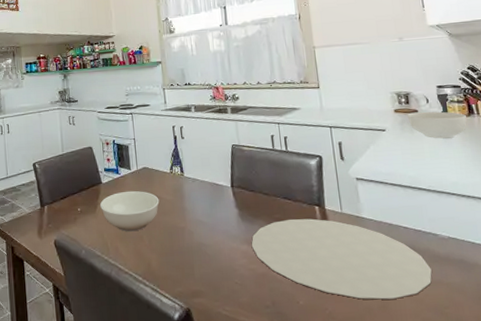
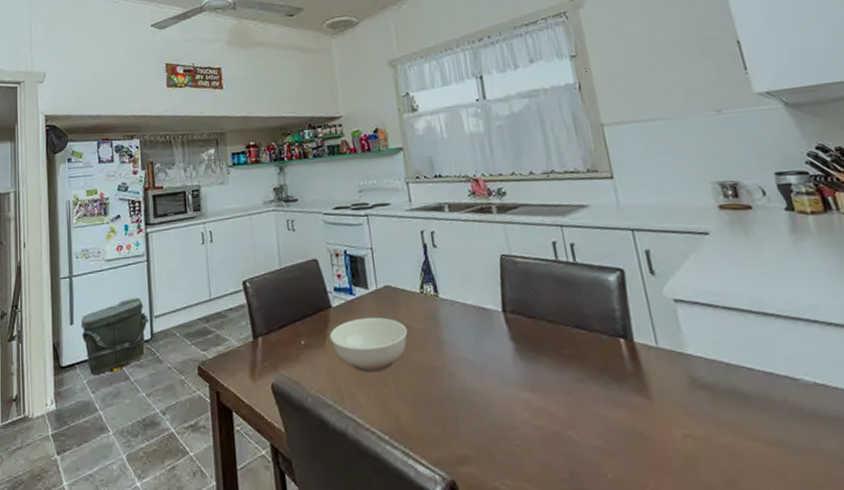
placemat: present [251,218,432,300] -> none [534,355,796,474]
bowl: present [407,111,467,139] -> none [737,207,824,245]

